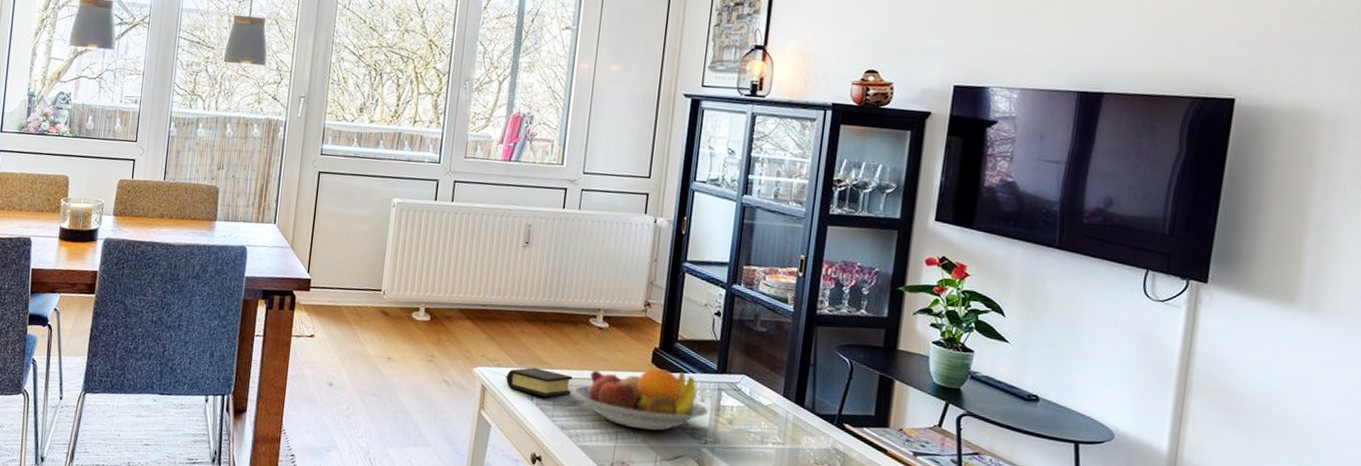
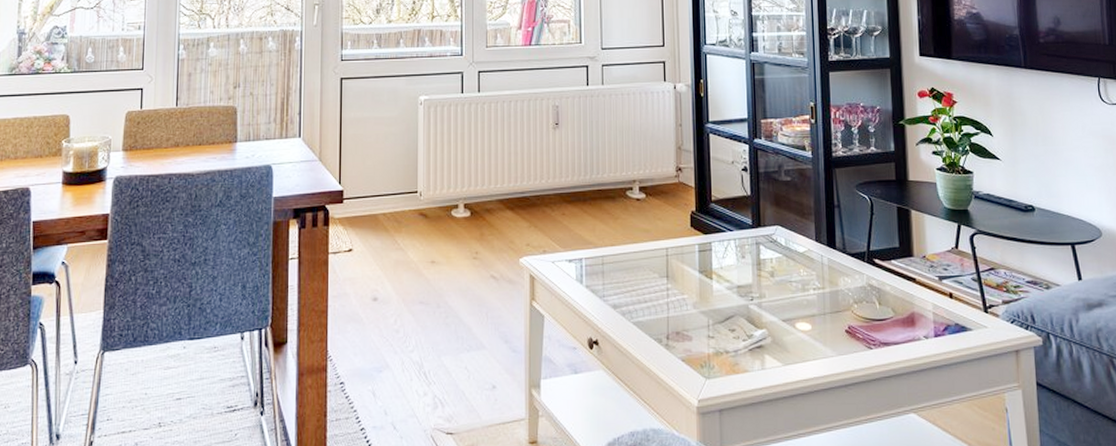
book: present [506,367,573,397] -> none [553,248,618,278]
fruit bowl: present [573,368,708,431] -> none [621,231,750,295]

